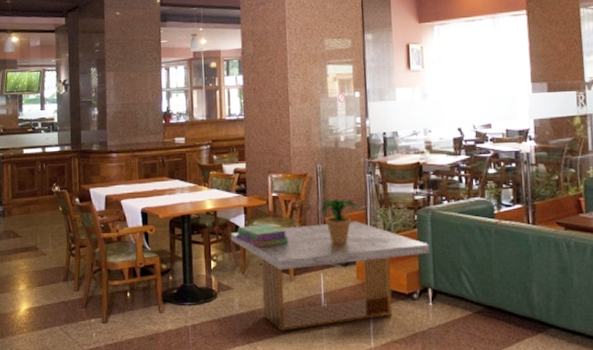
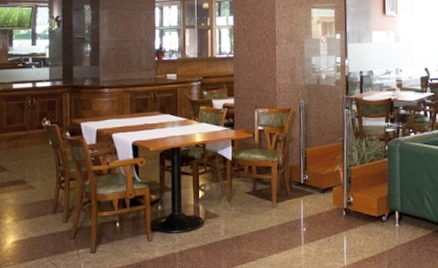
coffee table: present [230,221,430,332] -> none [218,151,398,255]
stack of books: present [236,224,289,248] -> none [224,156,273,178]
potted plant: present [319,199,361,245] -> none [300,132,338,174]

